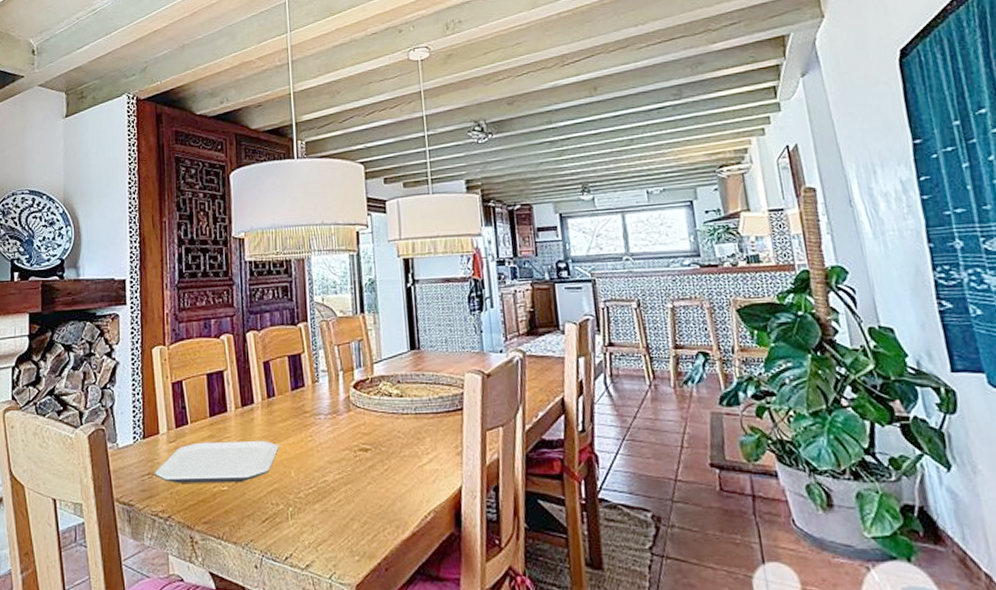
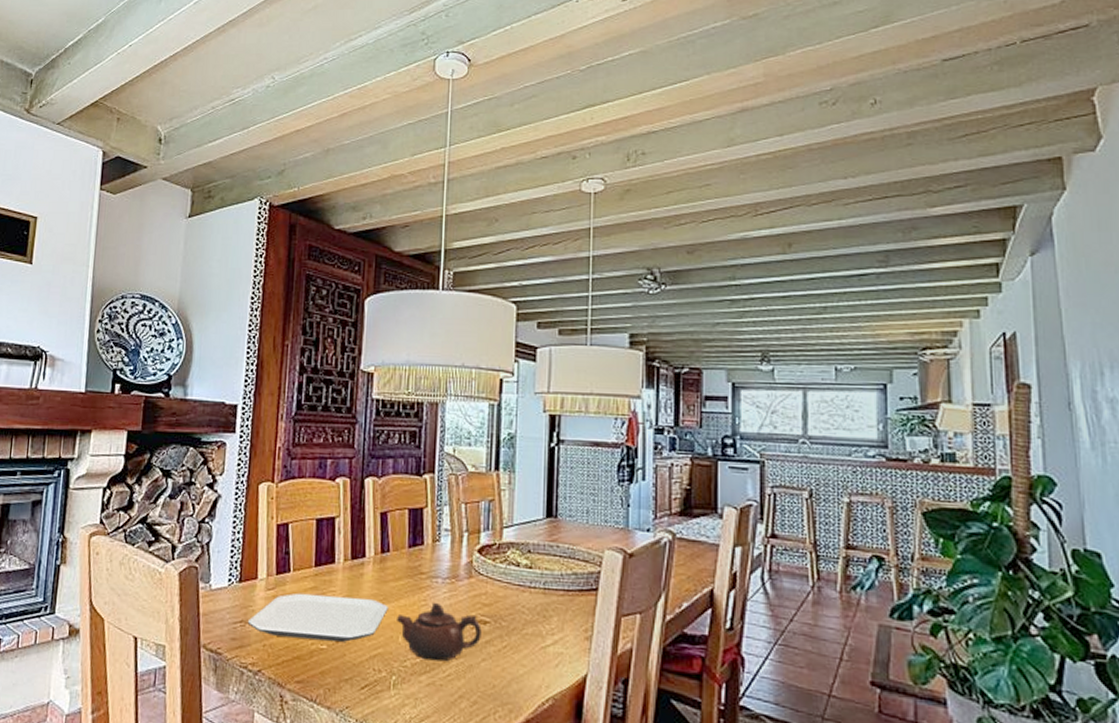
teapot: none [288,436,365,490] -> present [397,602,482,662]

